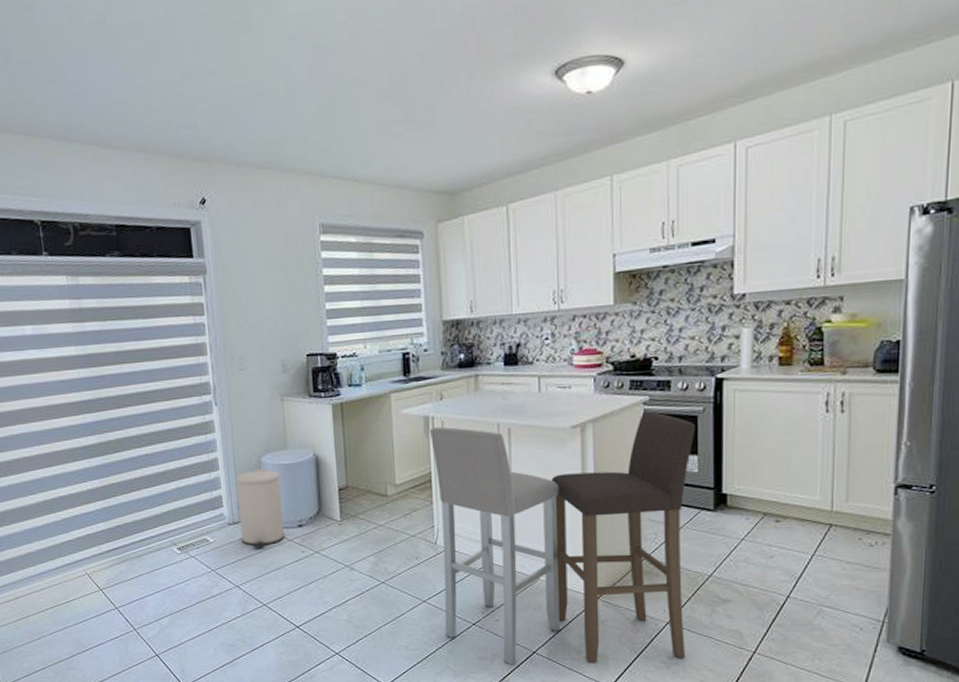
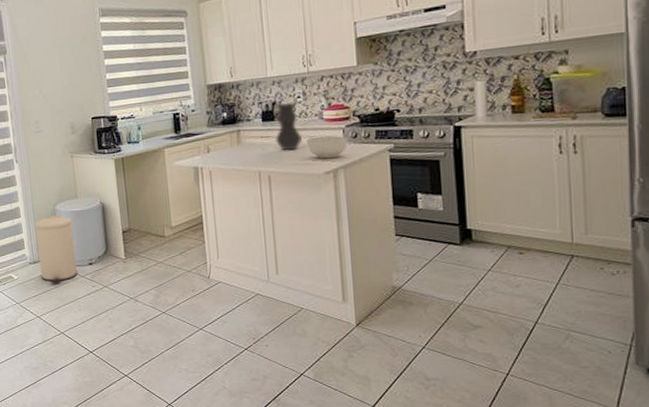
bar stool: present [429,426,560,665] -> none [199,175,324,386]
vase: none [517,344,547,401] -> present [274,102,302,151]
bar stool: present [551,411,696,663] -> none [309,157,442,384]
bowl: none [552,385,599,411] -> present [306,136,348,159]

